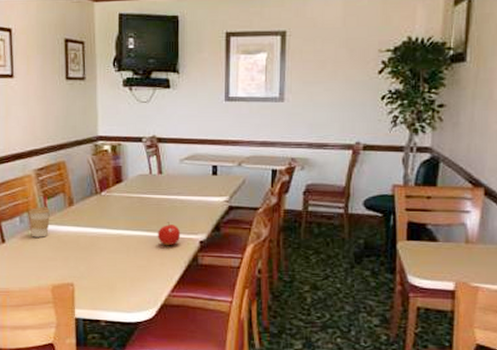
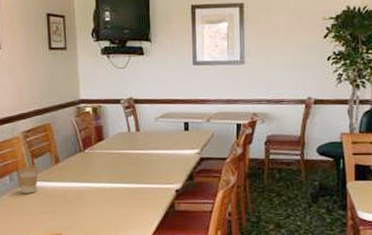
fruit: present [157,222,181,246] -> none [137,174,159,196]

